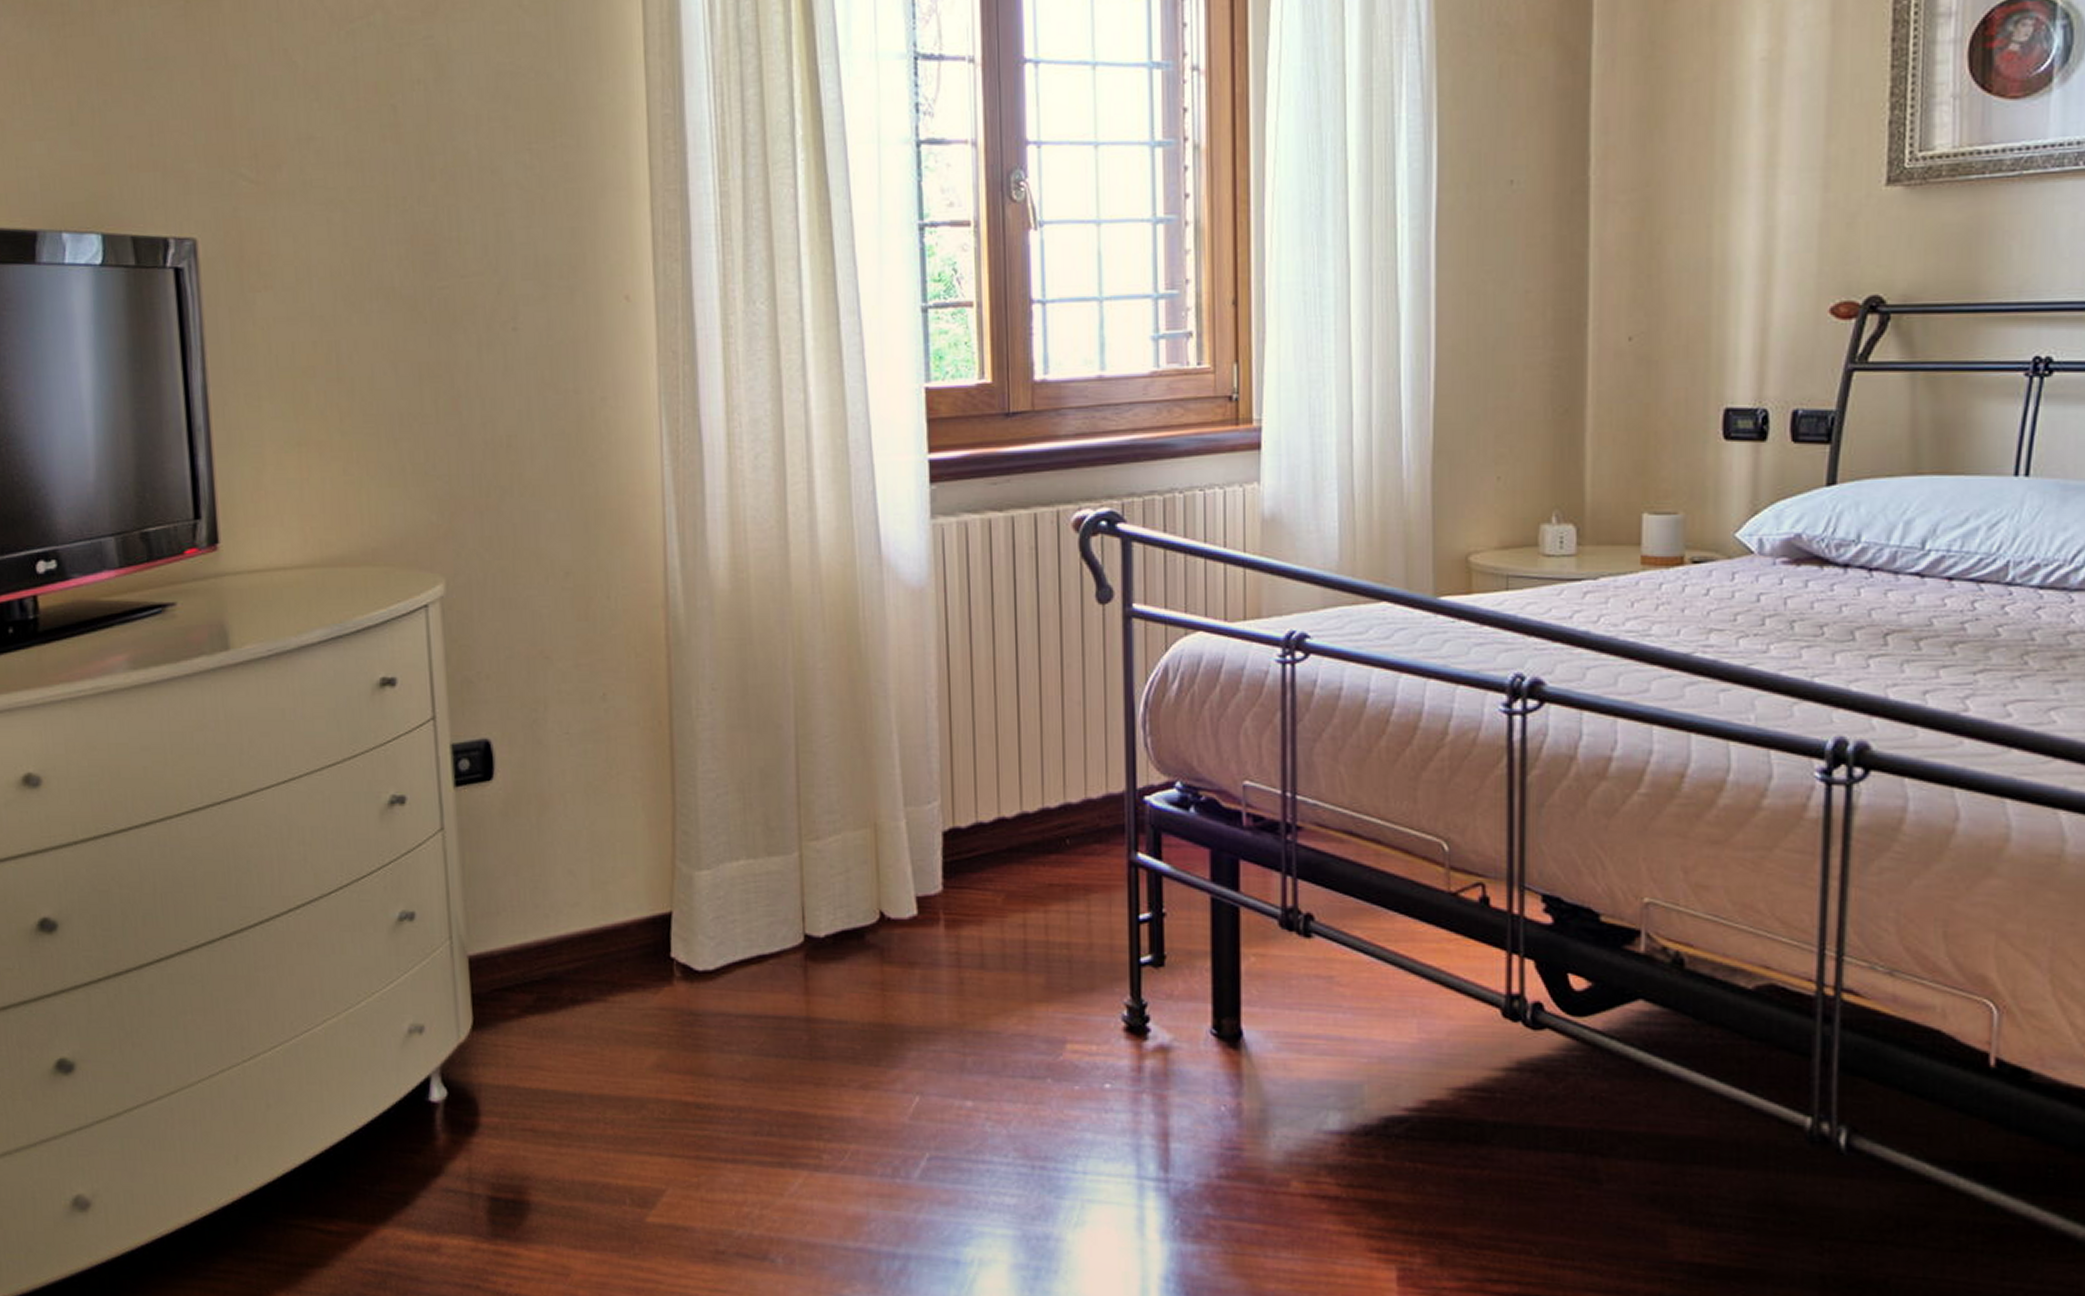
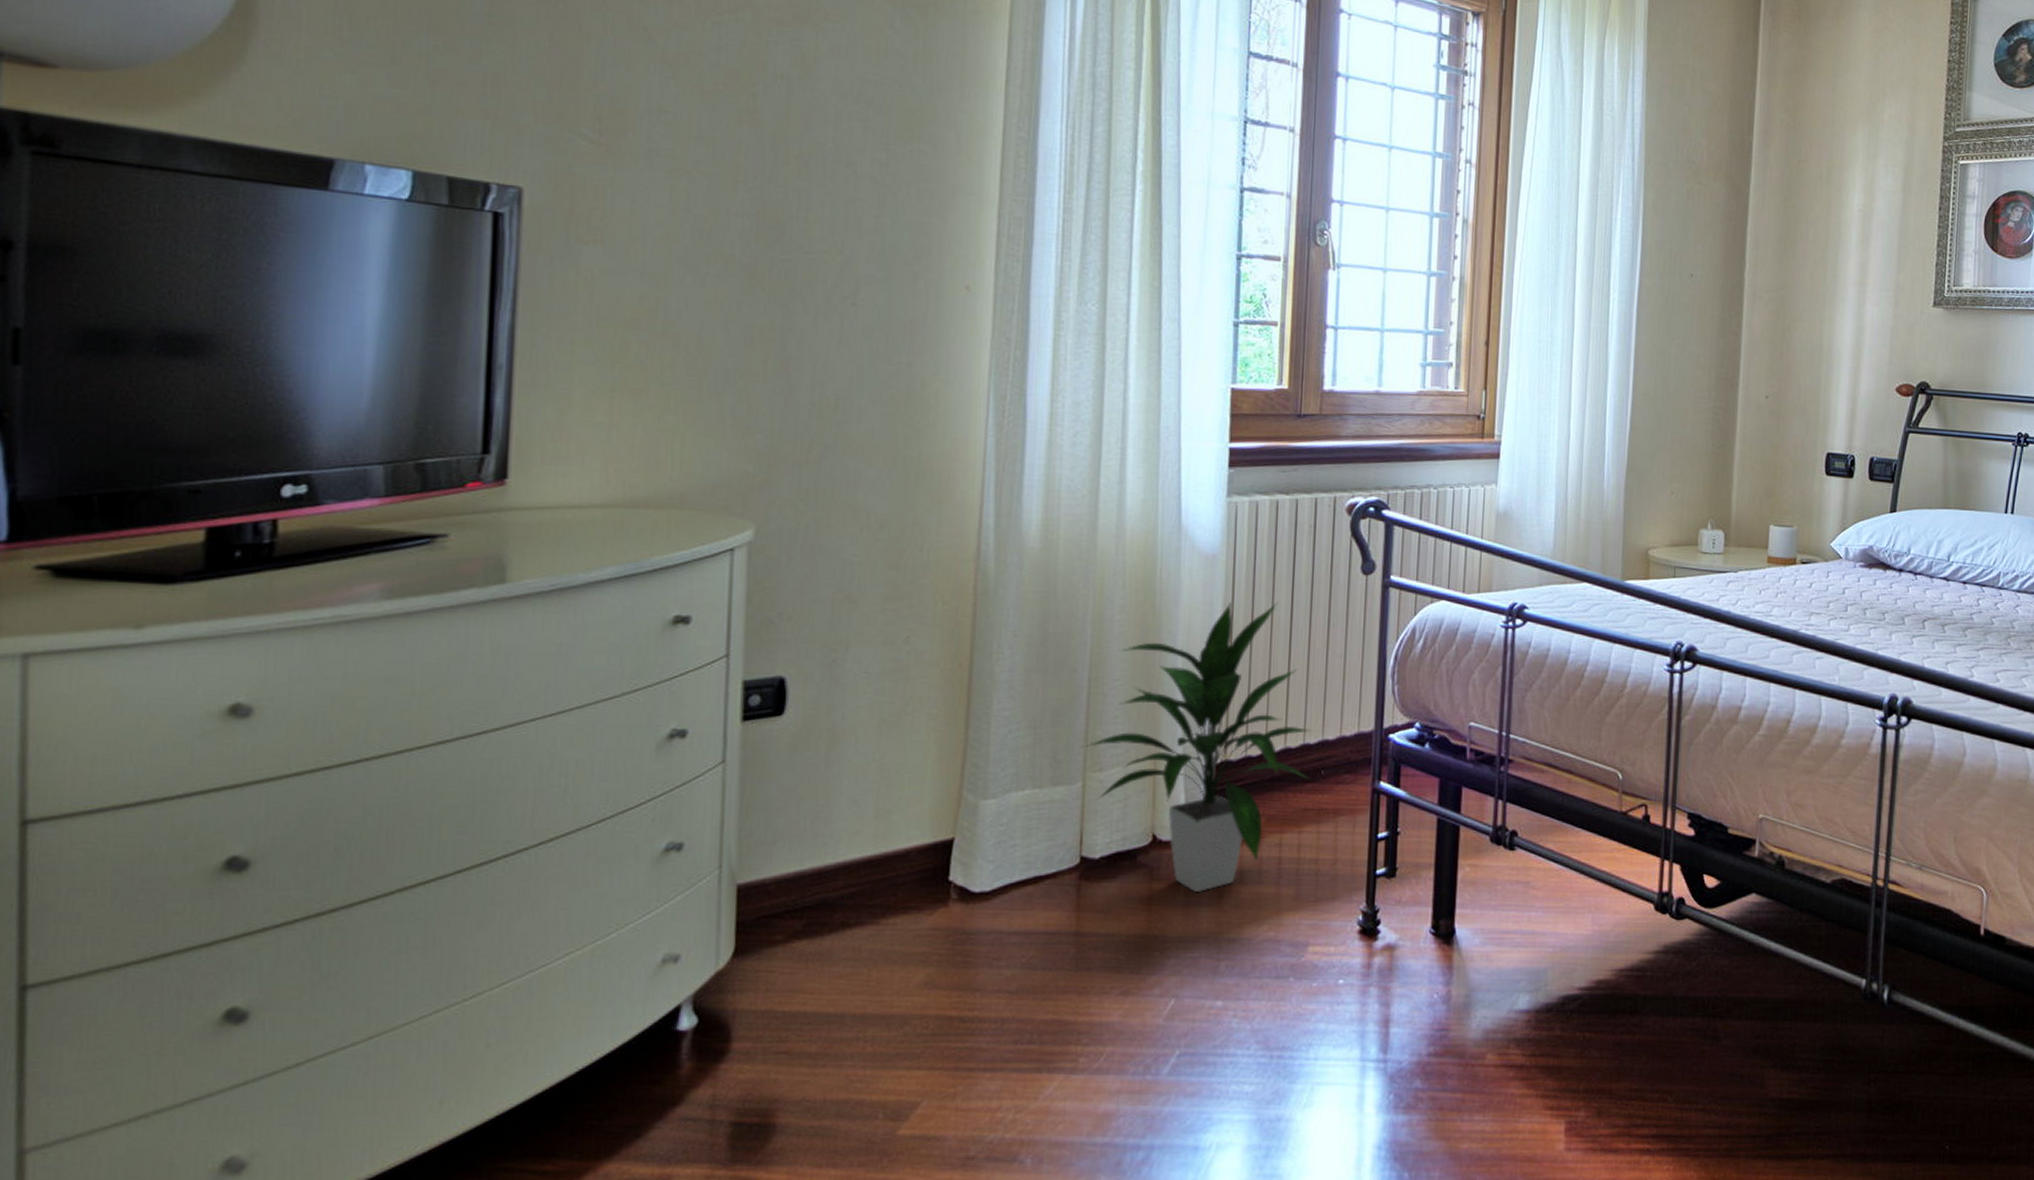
indoor plant: none [794,641,1053,977] -> present [1081,602,1314,892]

